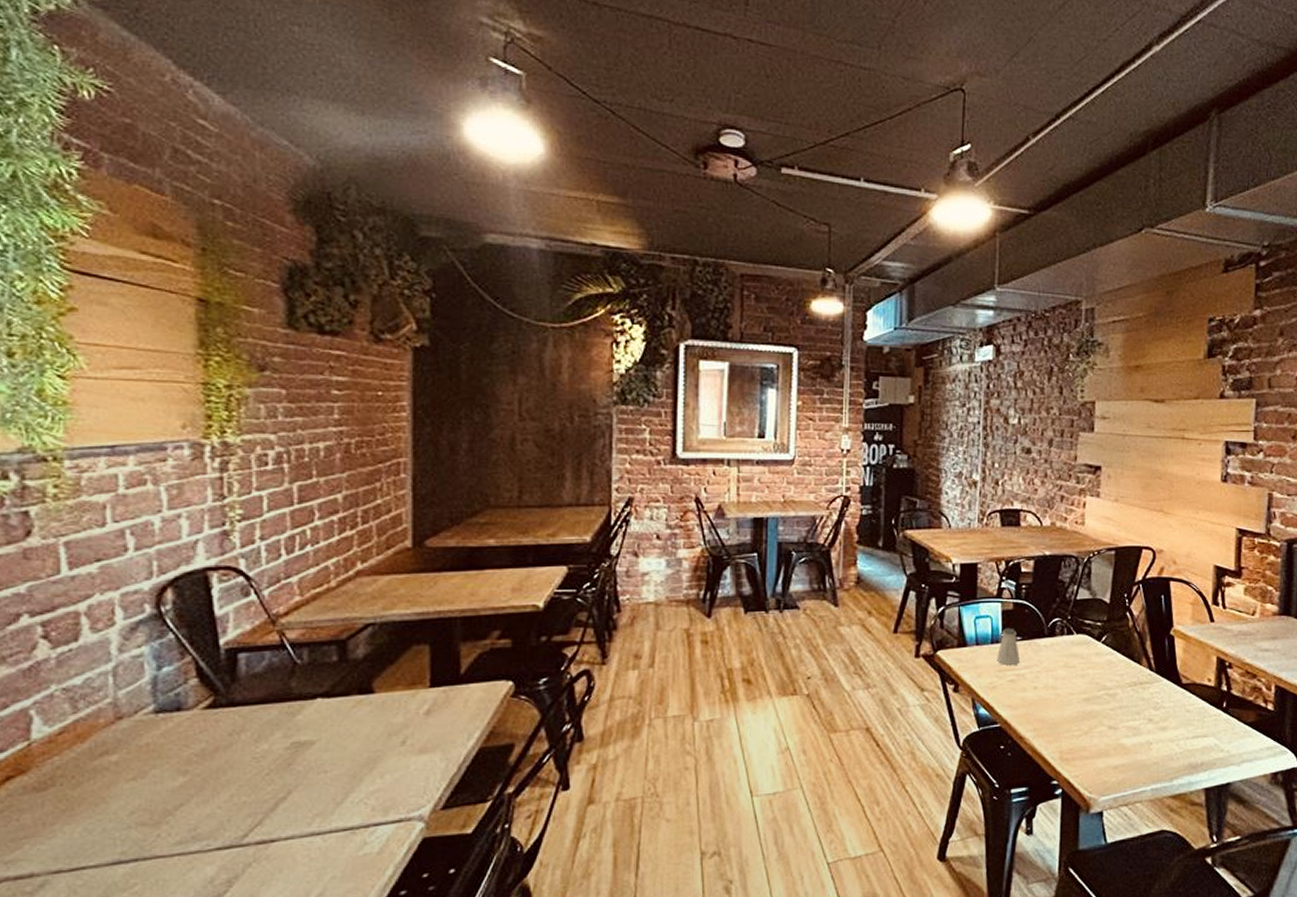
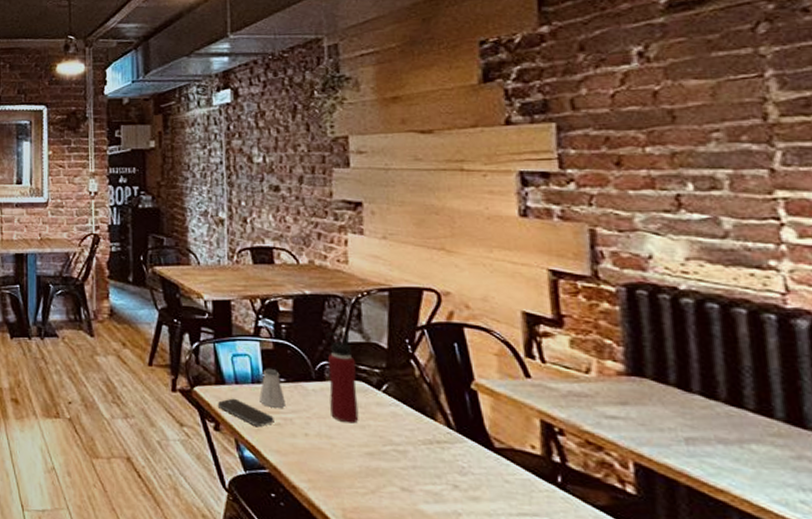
smartphone: none [957,659,1009,685] -> present [217,398,274,427]
water bottle: none [1058,591,1083,674] -> present [325,332,359,424]

